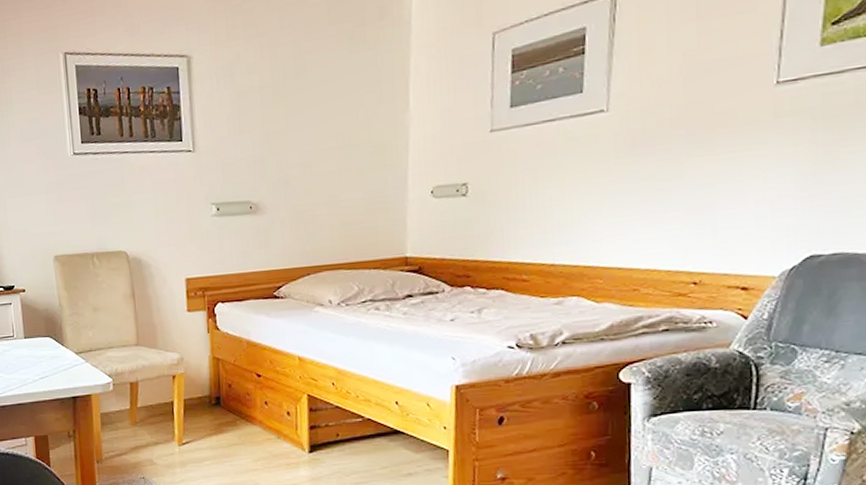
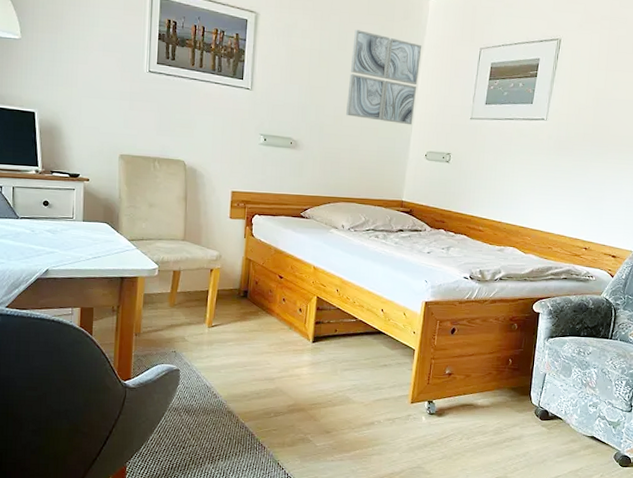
wall art: none [314,46,409,161] -> present [346,30,422,125]

